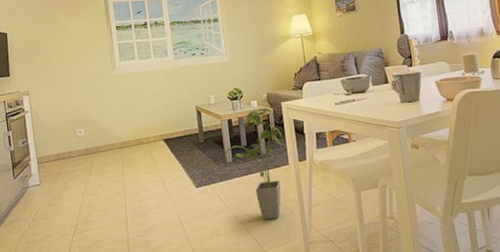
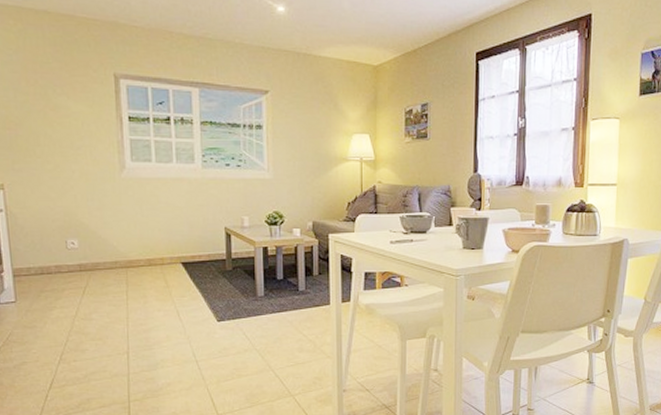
house plant: present [224,108,282,220] -> none [255,238,326,363]

